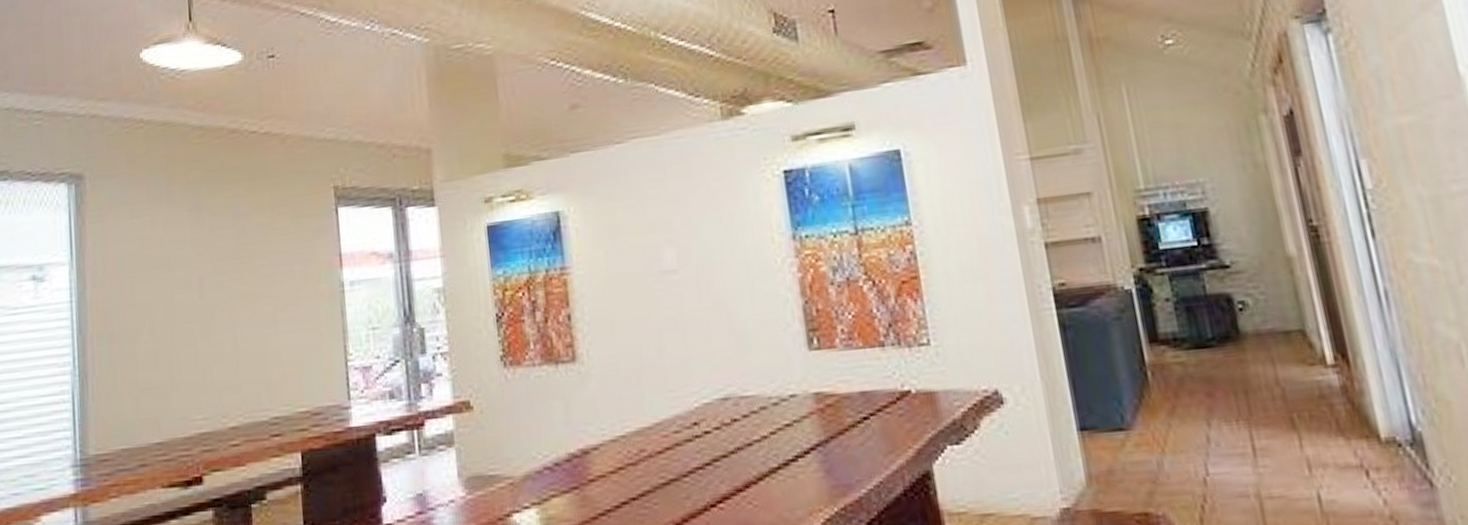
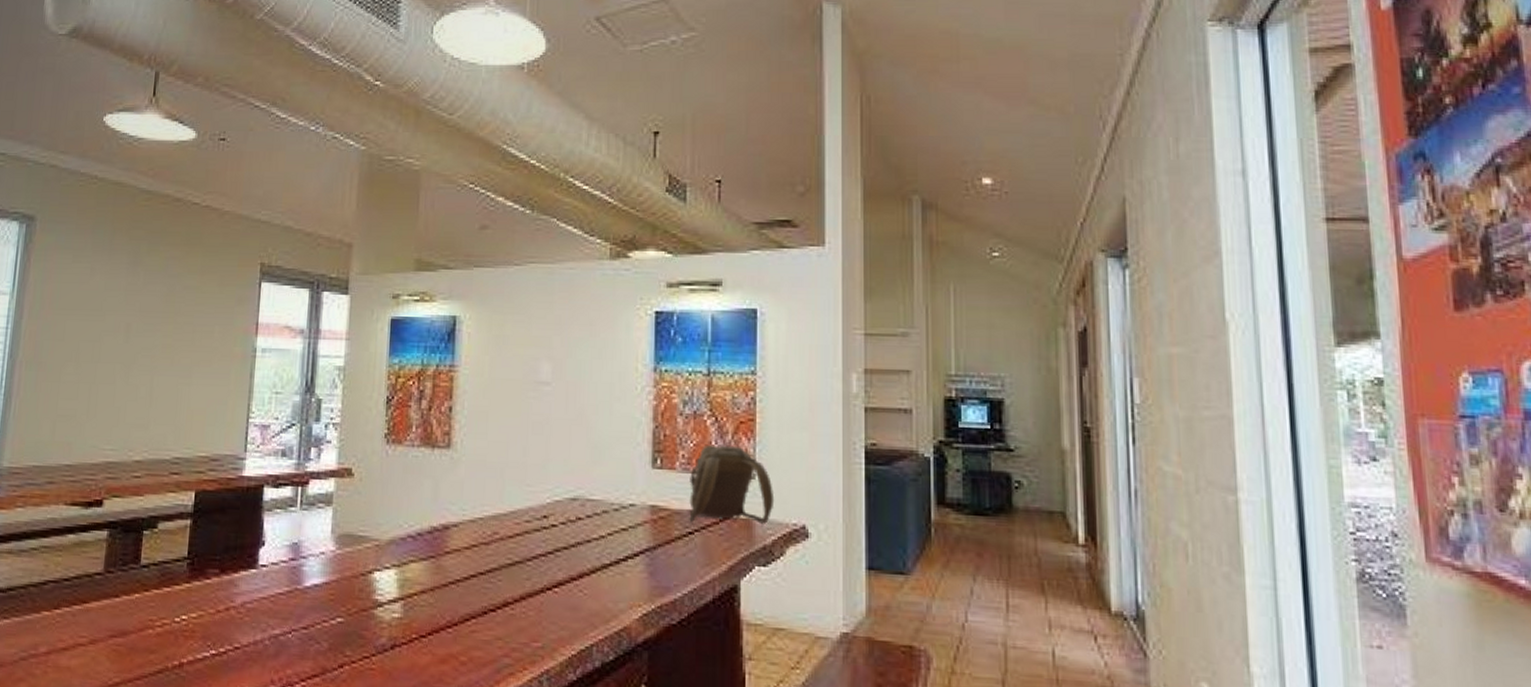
backpack: none [854,310,957,407] -> present [689,444,775,525]

